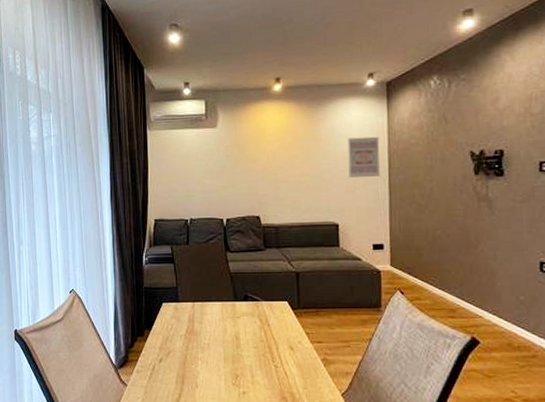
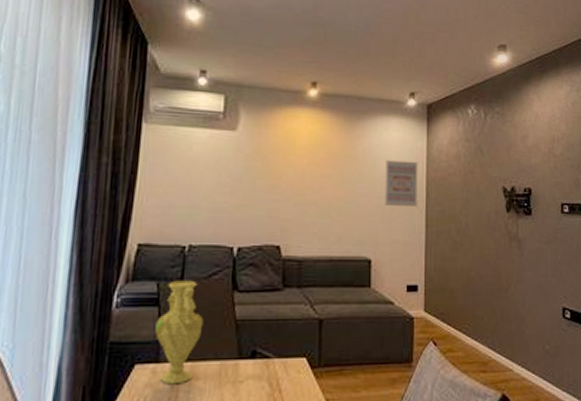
vase: none [173,244,207,317] -> present [155,280,204,385]

